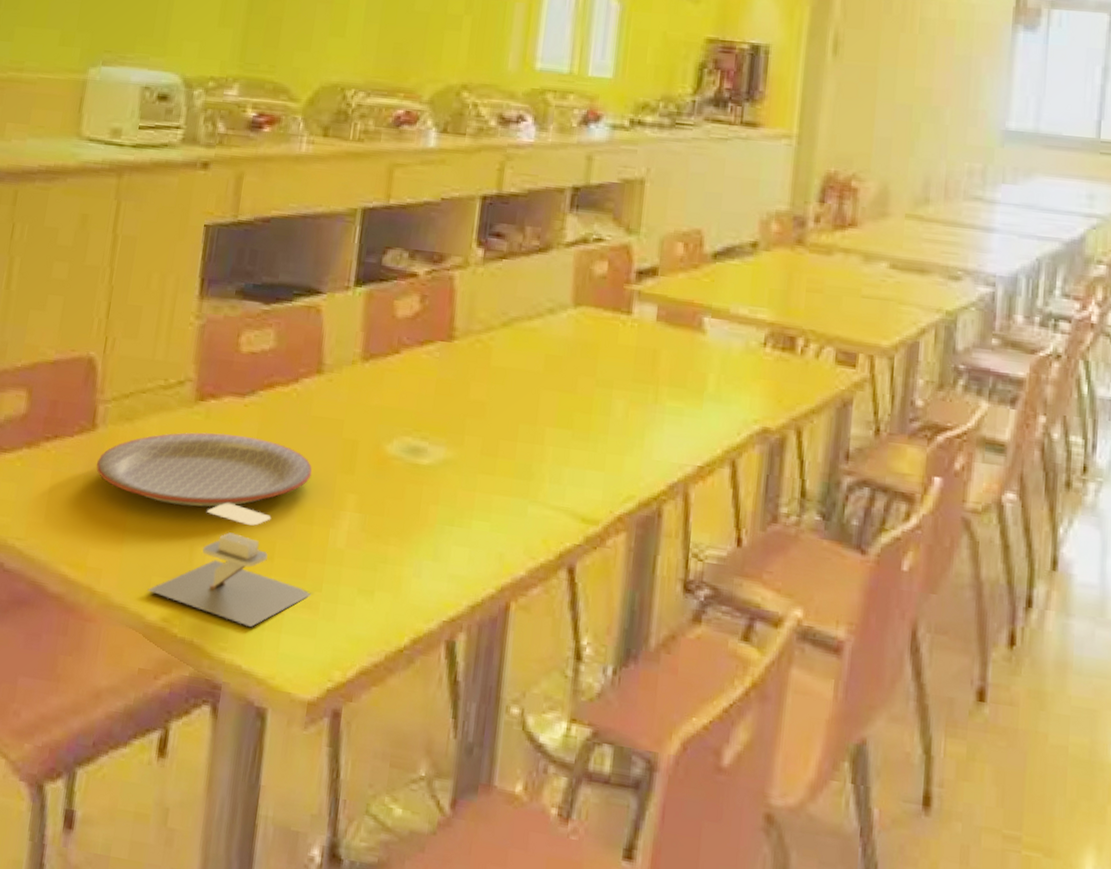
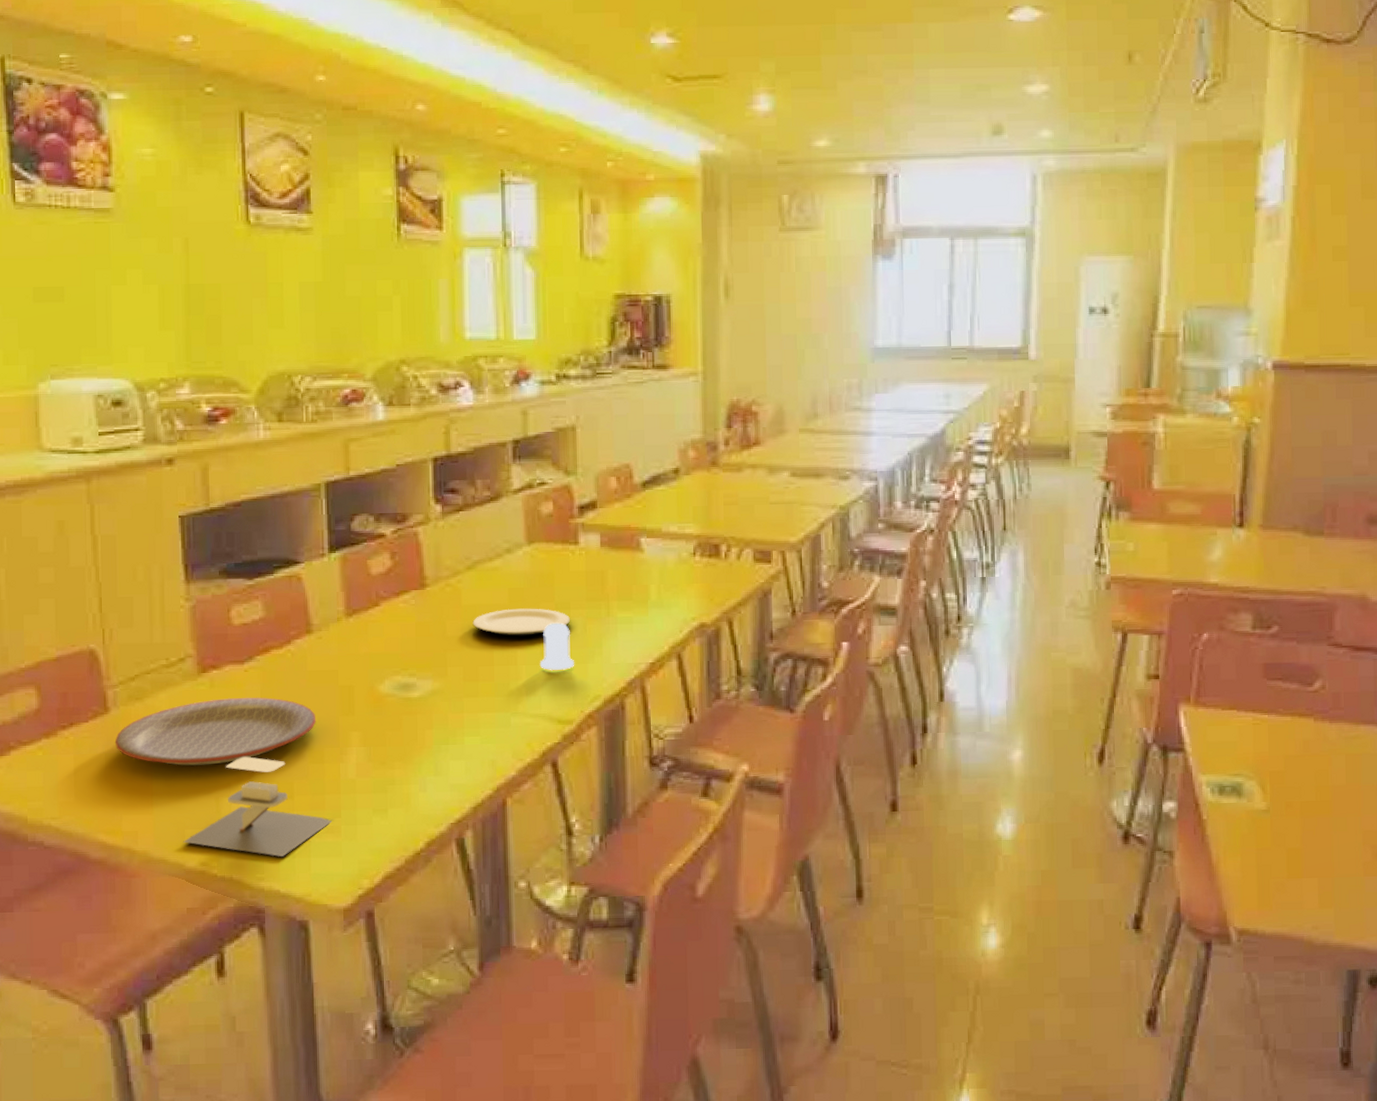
plate: none [500,377,612,413] -> present [473,608,571,636]
salt shaker: none [569,402,609,459] -> present [539,623,574,670]

